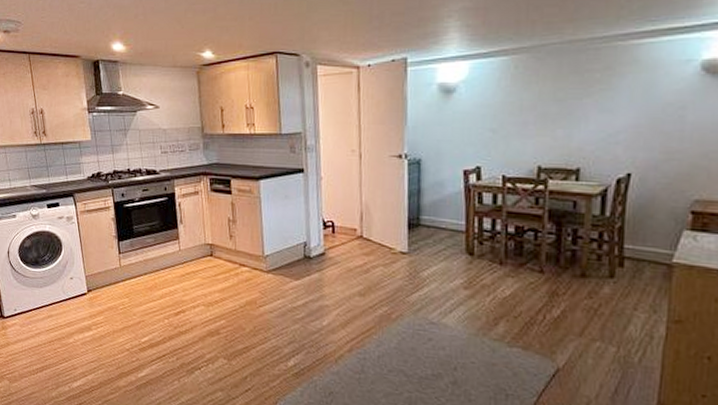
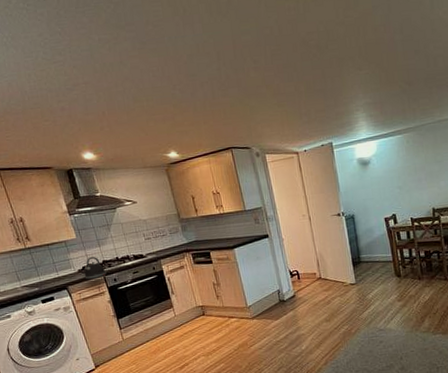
kettle: none [92,163,115,191] -> present [84,256,106,280]

